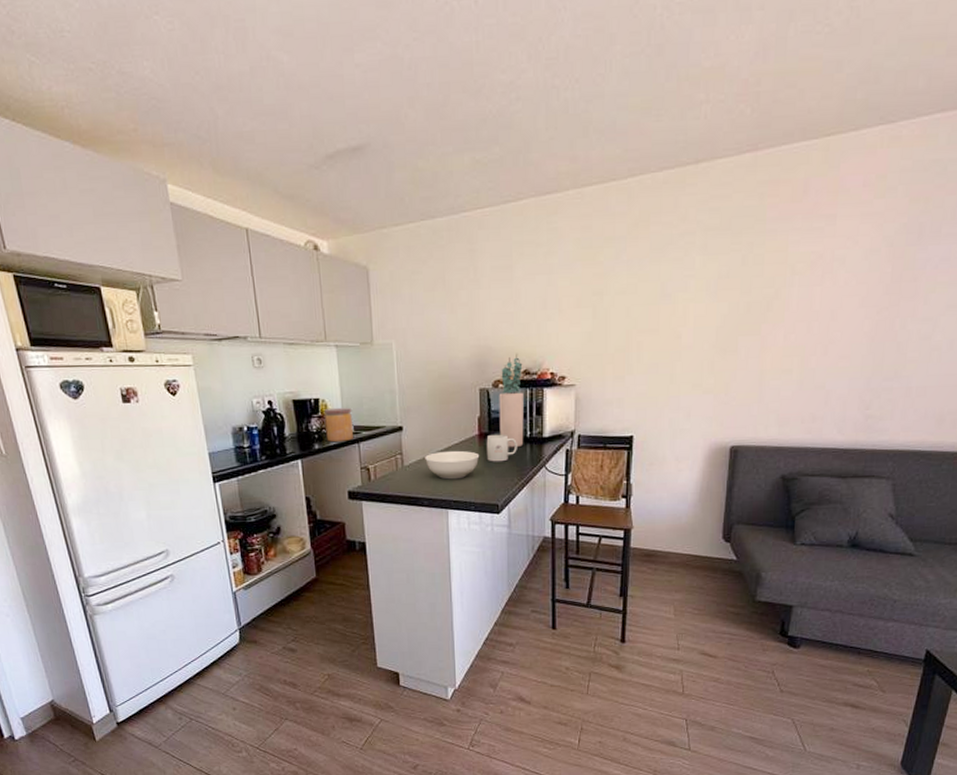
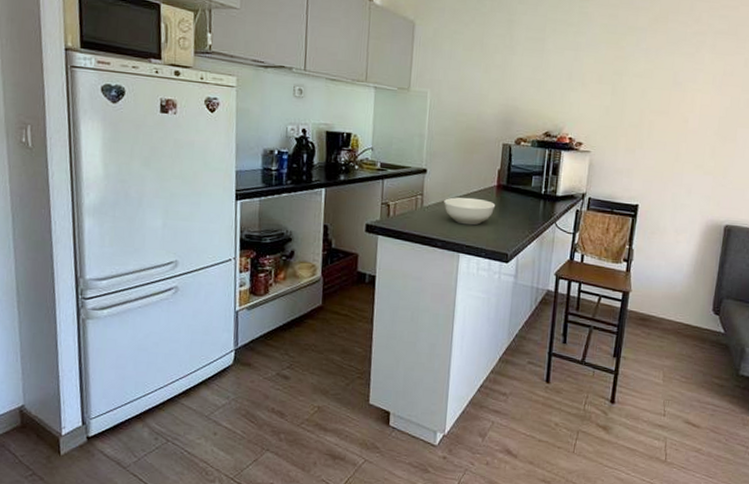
jar: present [324,407,353,443] -> none [353,143,381,177]
mug: present [486,434,517,462] -> none [502,187,532,214]
vase: present [499,353,524,448] -> none [516,116,545,203]

